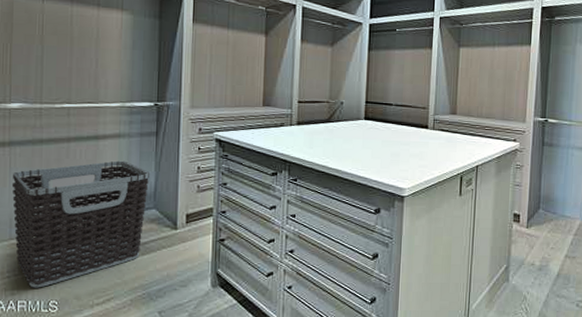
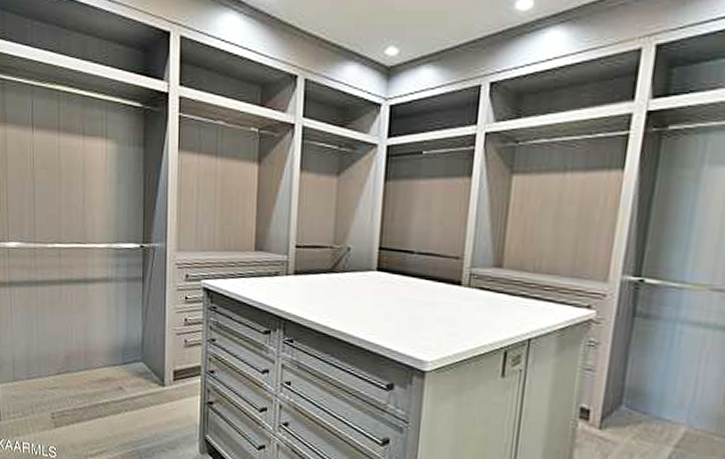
clothes hamper: present [11,160,151,288] -> none [13,307,138,432]

